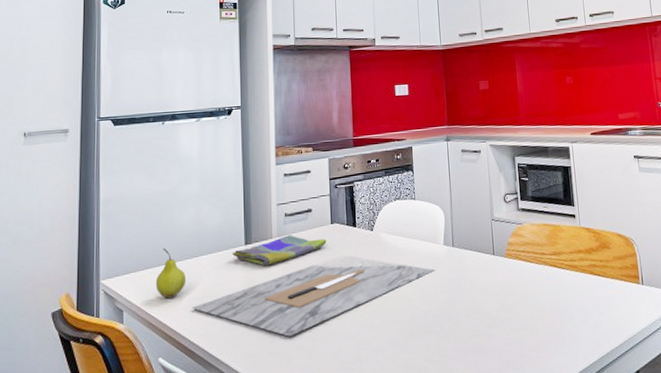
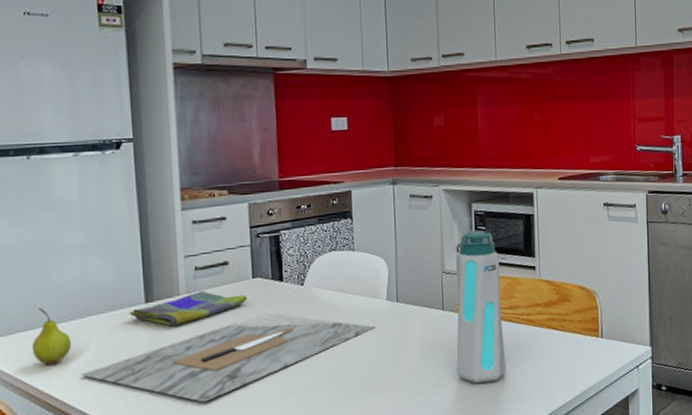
water bottle: none [502,181,554,327] -> present [455,230,506,384]

